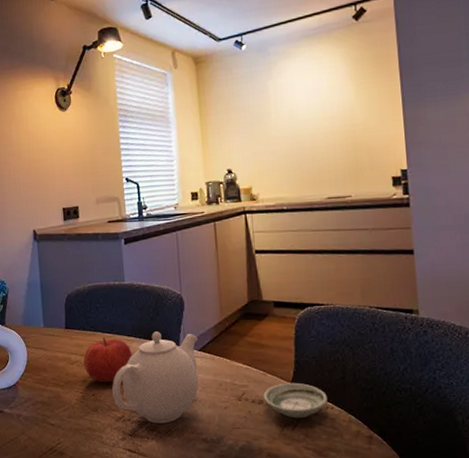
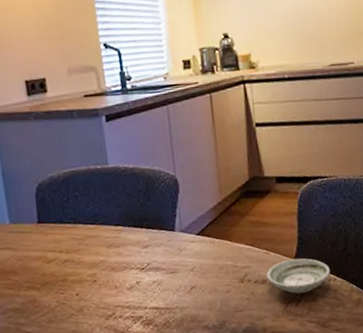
fruit: present [83,337,132,383] -> none [62,229,121,280]
teapot: present [111,332,199,424] -> none [98,217,198,317]

